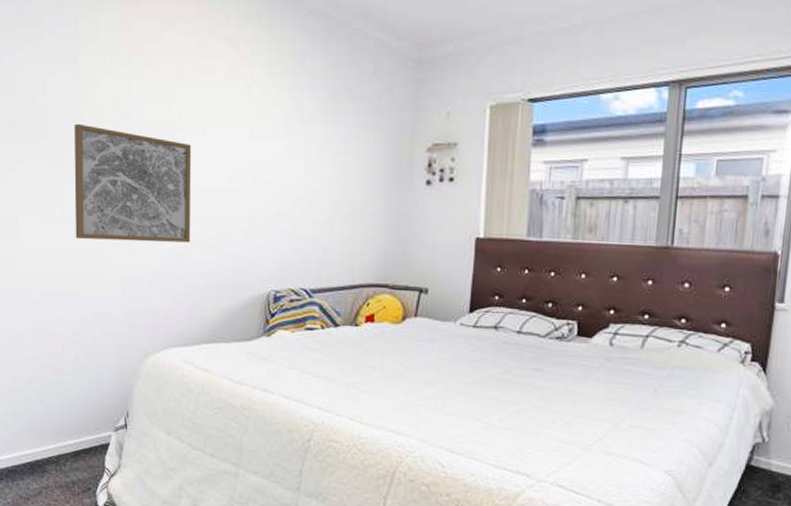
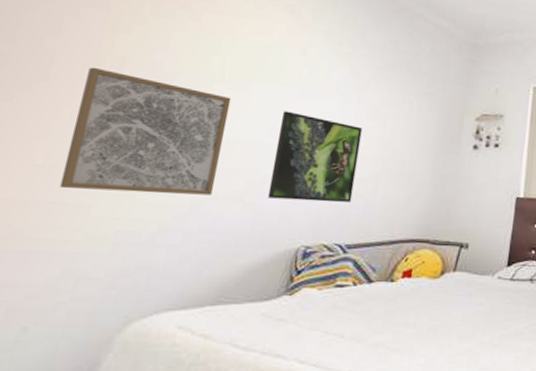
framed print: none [236,154,313,247] -> present [267,111,363,203]

